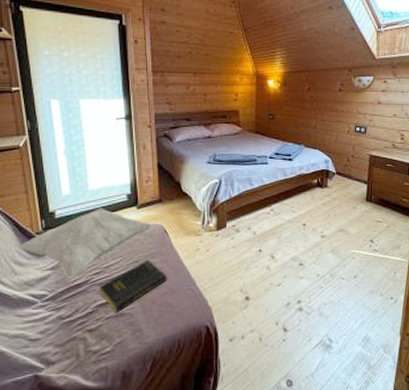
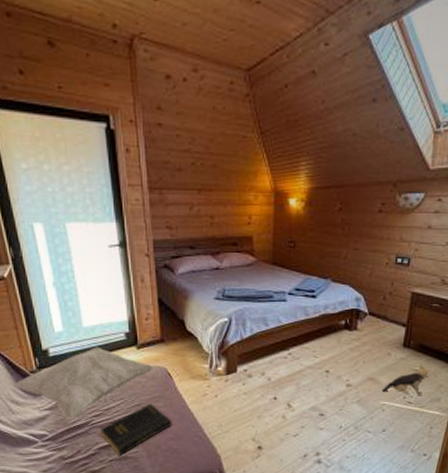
plush toy: none [351,216,390,244] -> present [381,364,430,396]

